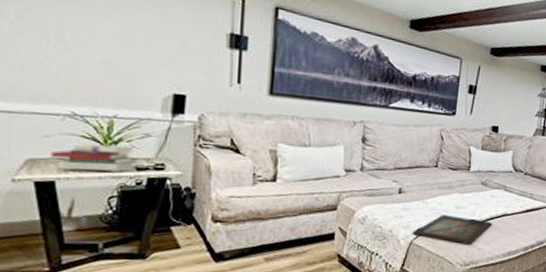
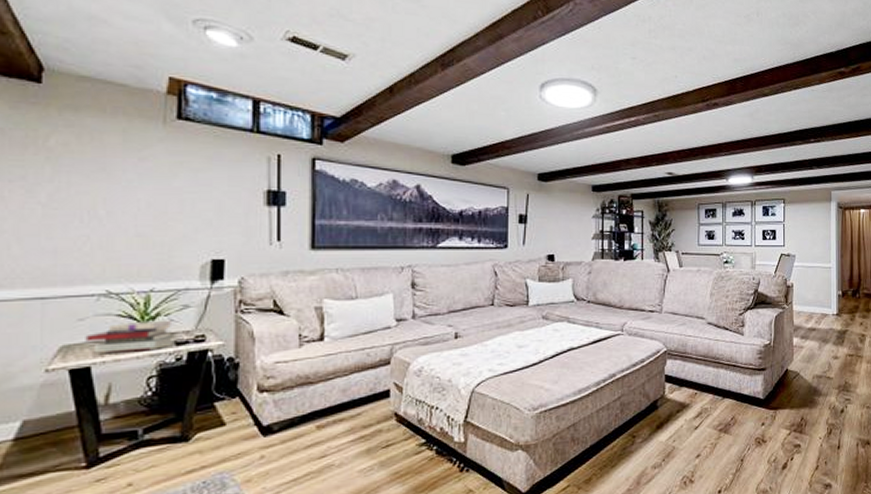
icon panel: present [411,215,492,245] -> none [472,356,558,386]

